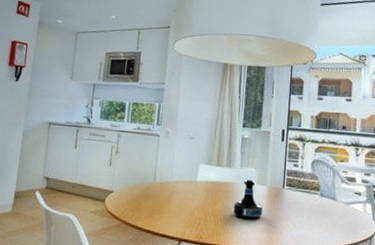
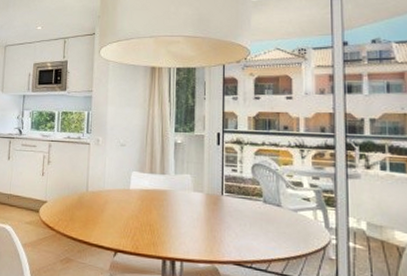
tequila bottle: present [233,179,263,220] -> none [170,186,201,229]

